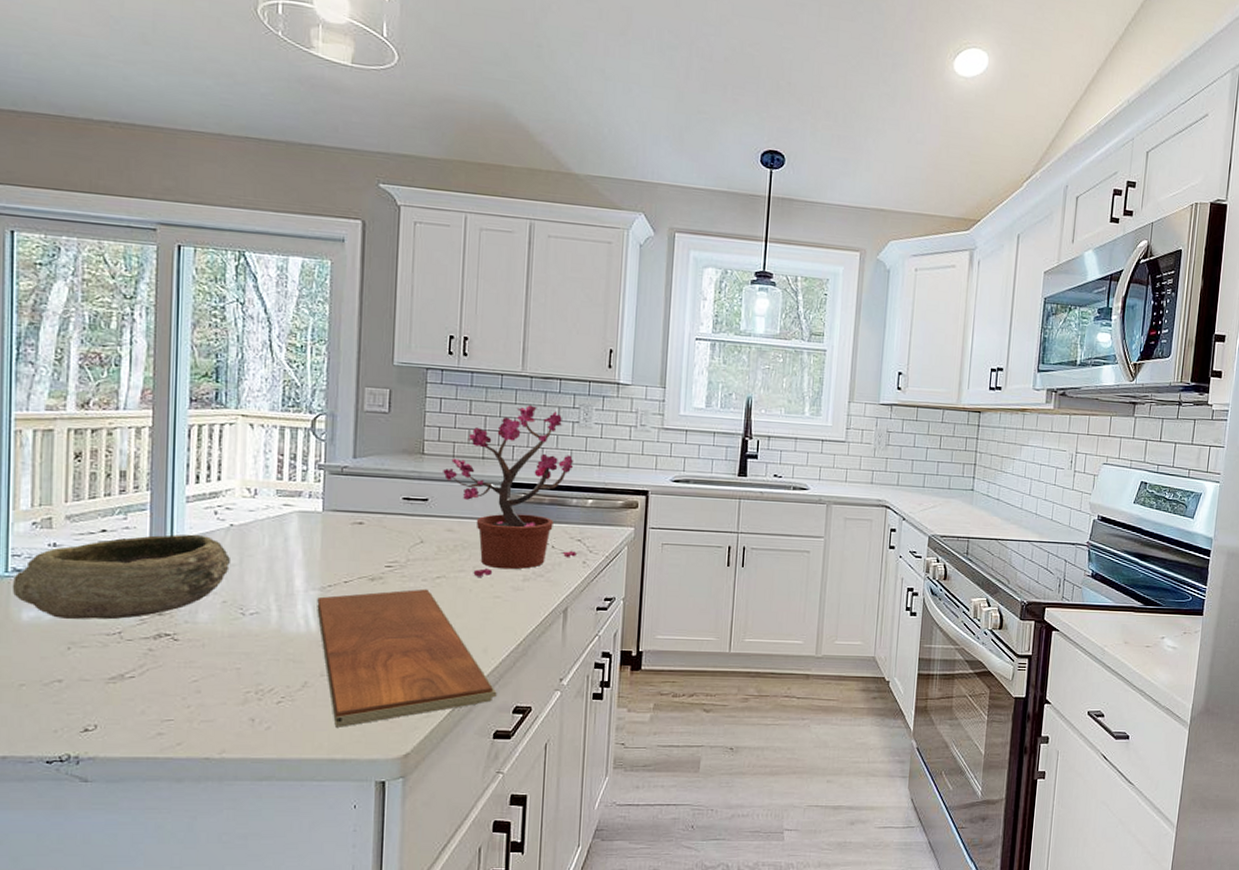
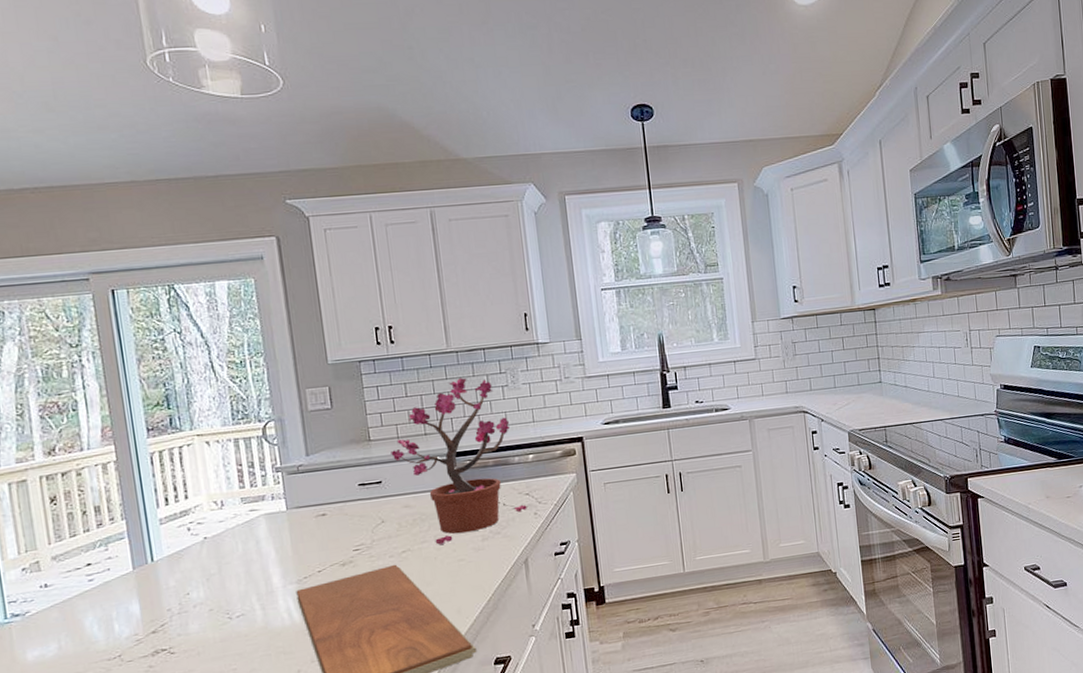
bowl: present [12,534,230,620] -> none [12,552,211,653]

